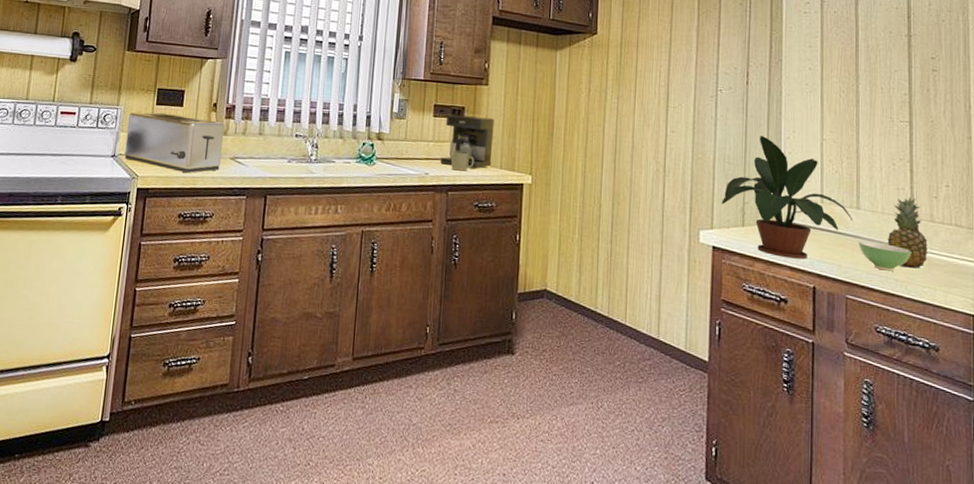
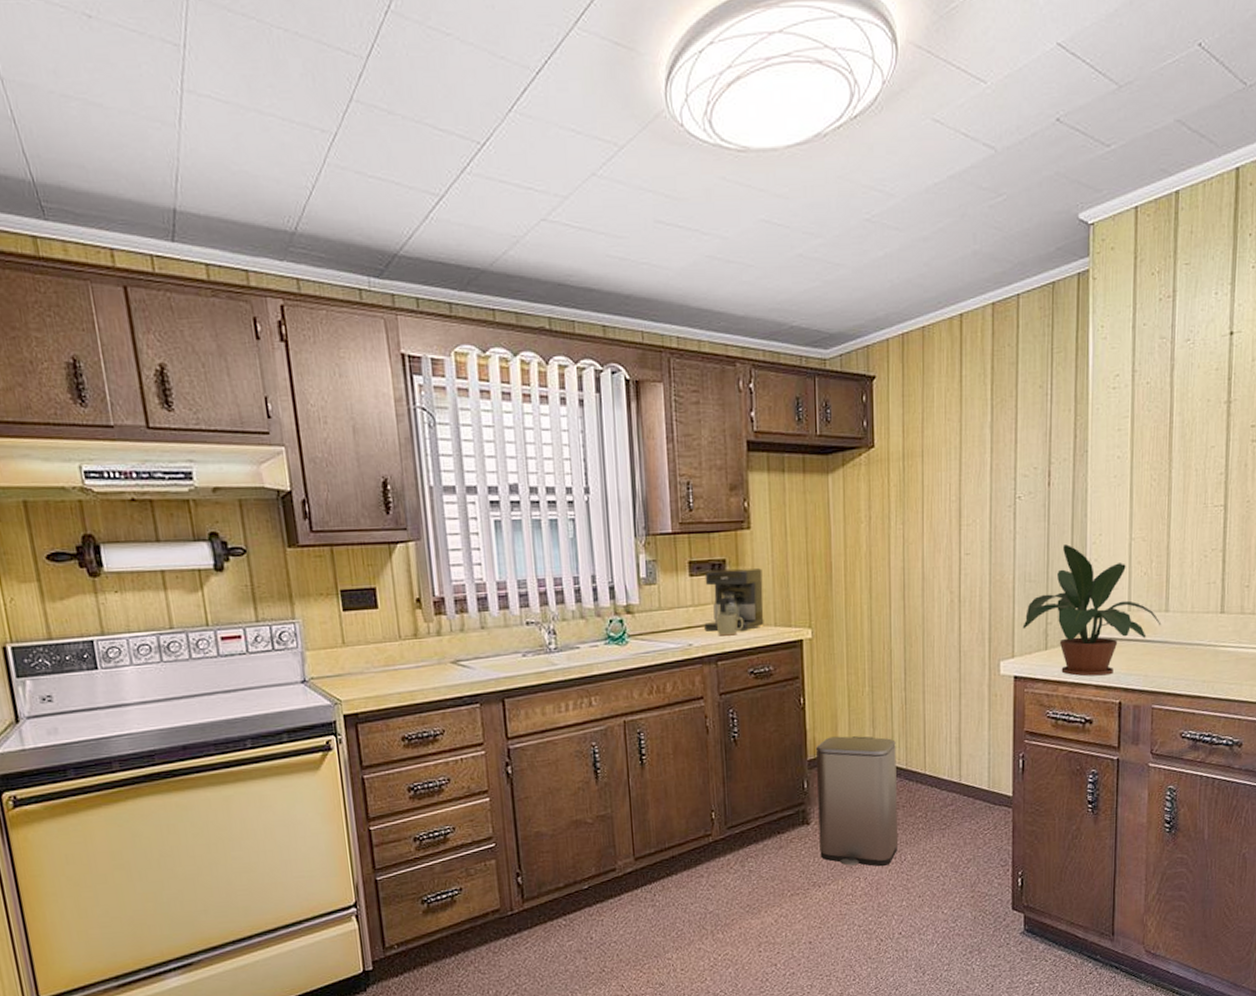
toaster: present [124,112,225,174] -> none [311,619,441,689]
pedal bin: none [521,274,600,409] -> present [815,736,899,866]
bowl: present [858,240,912,271] -> none [1166,644,1220,674]
fruit: present [887,197,928,269] -> none [1195,590,1237,666]

